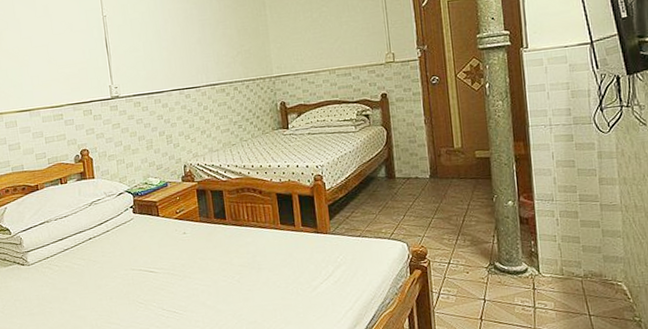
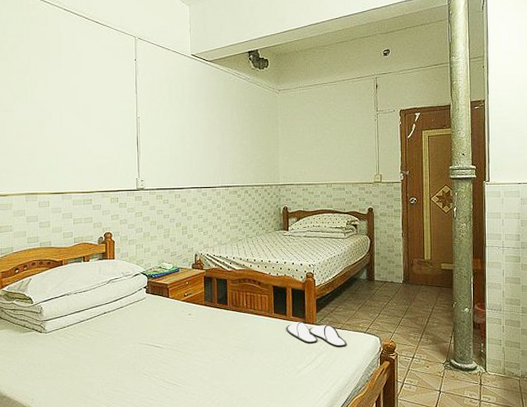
slippers: none [295,232,369,259] -> present [286,322,347,348]

